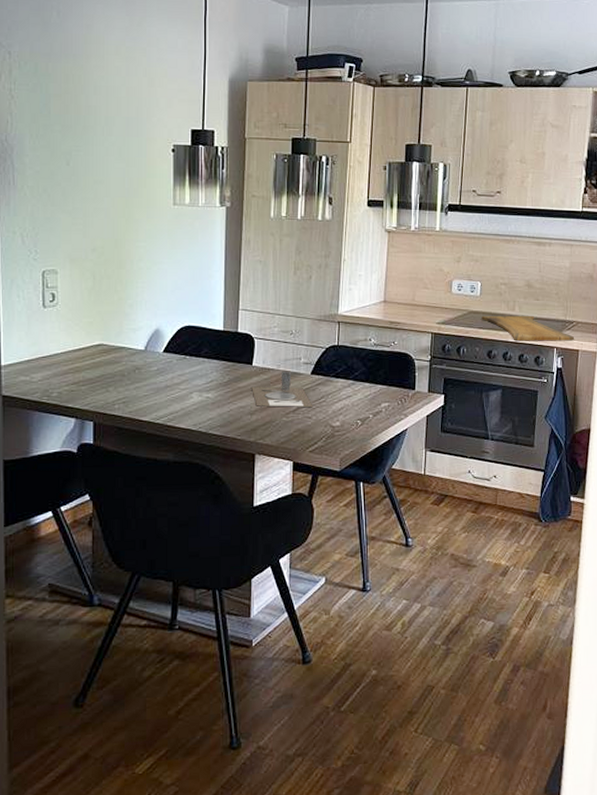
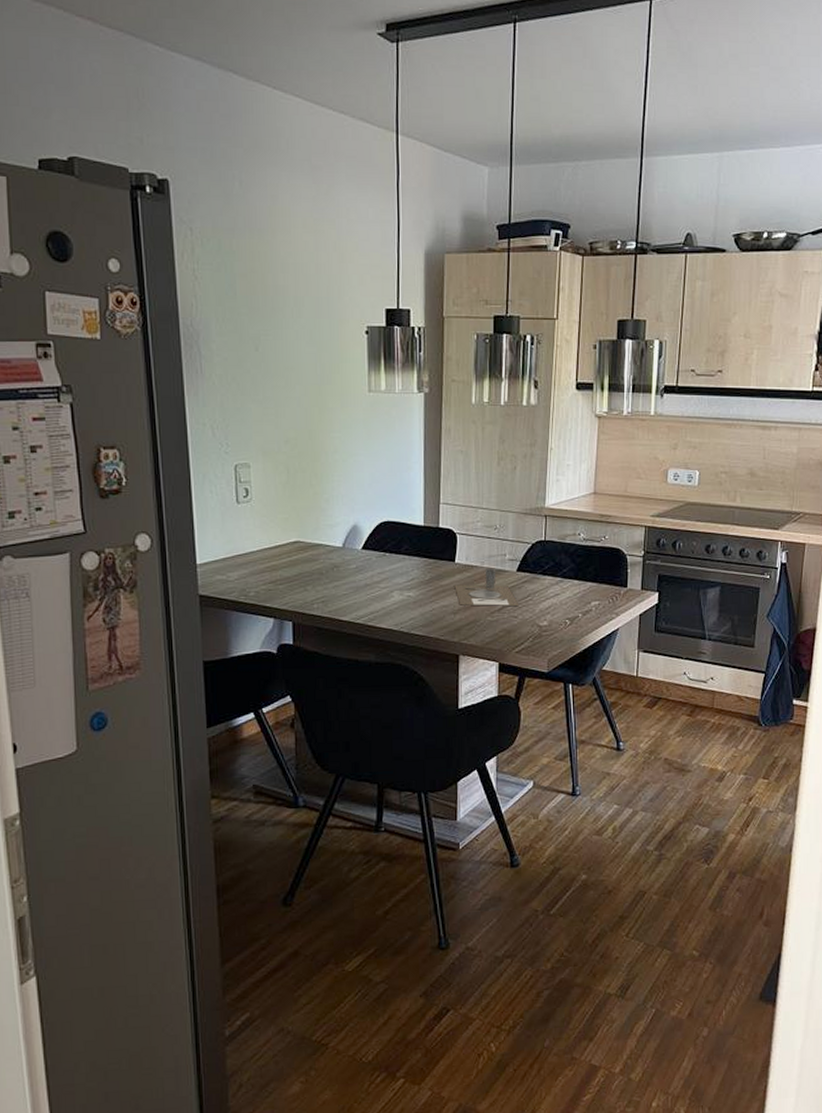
cutting board: present [481,315,575,341] -> none [699,507,801,535]

